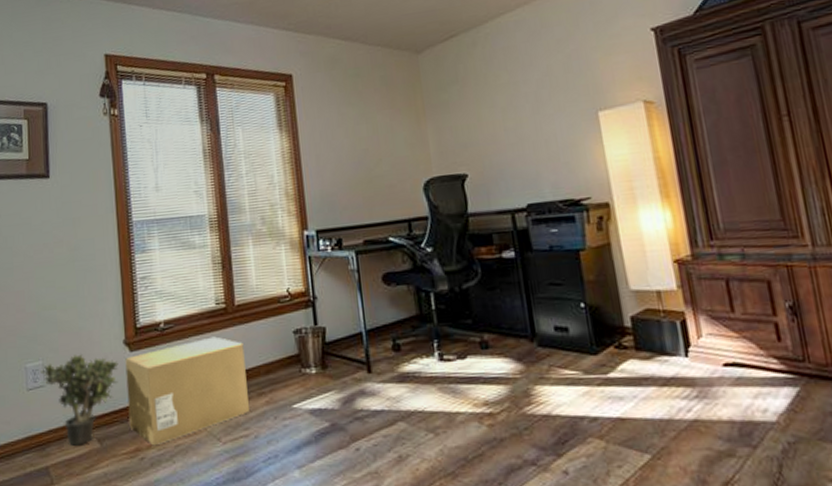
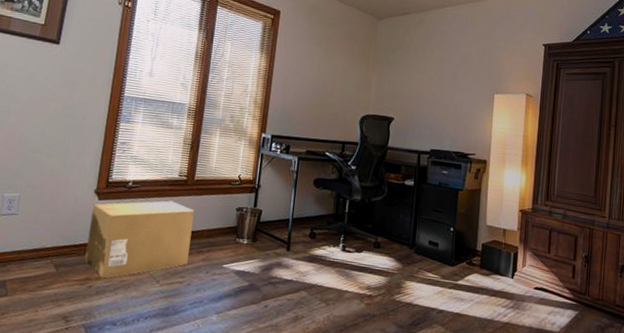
potted plant: present [40,354,119,446] -> none [16,193,87,268]

